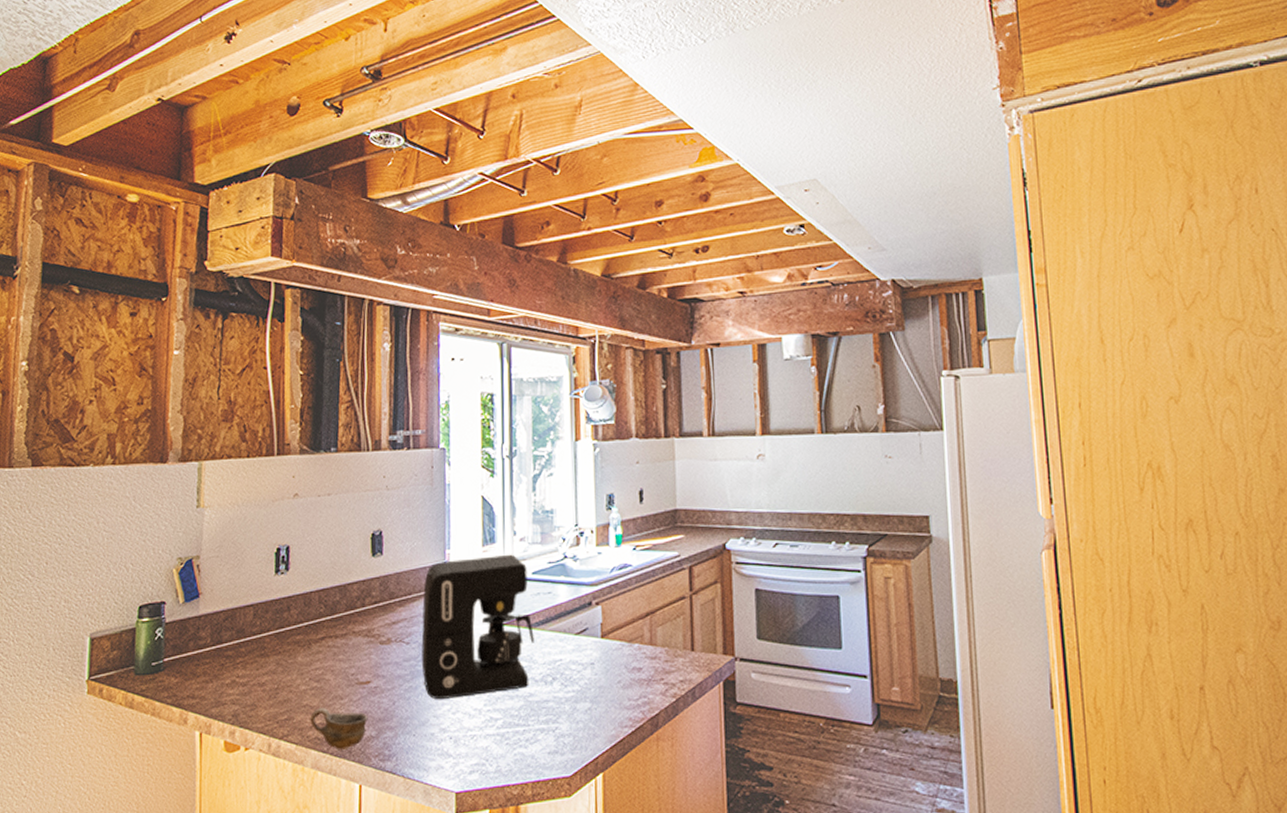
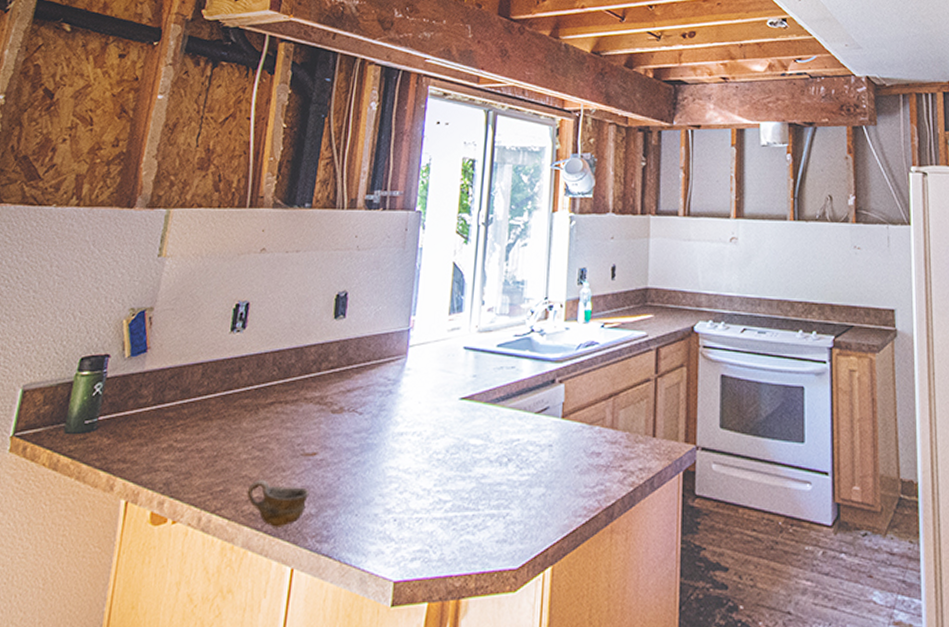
coffee maker: present [421,554,534,699] -> none [373,324,493,476]

